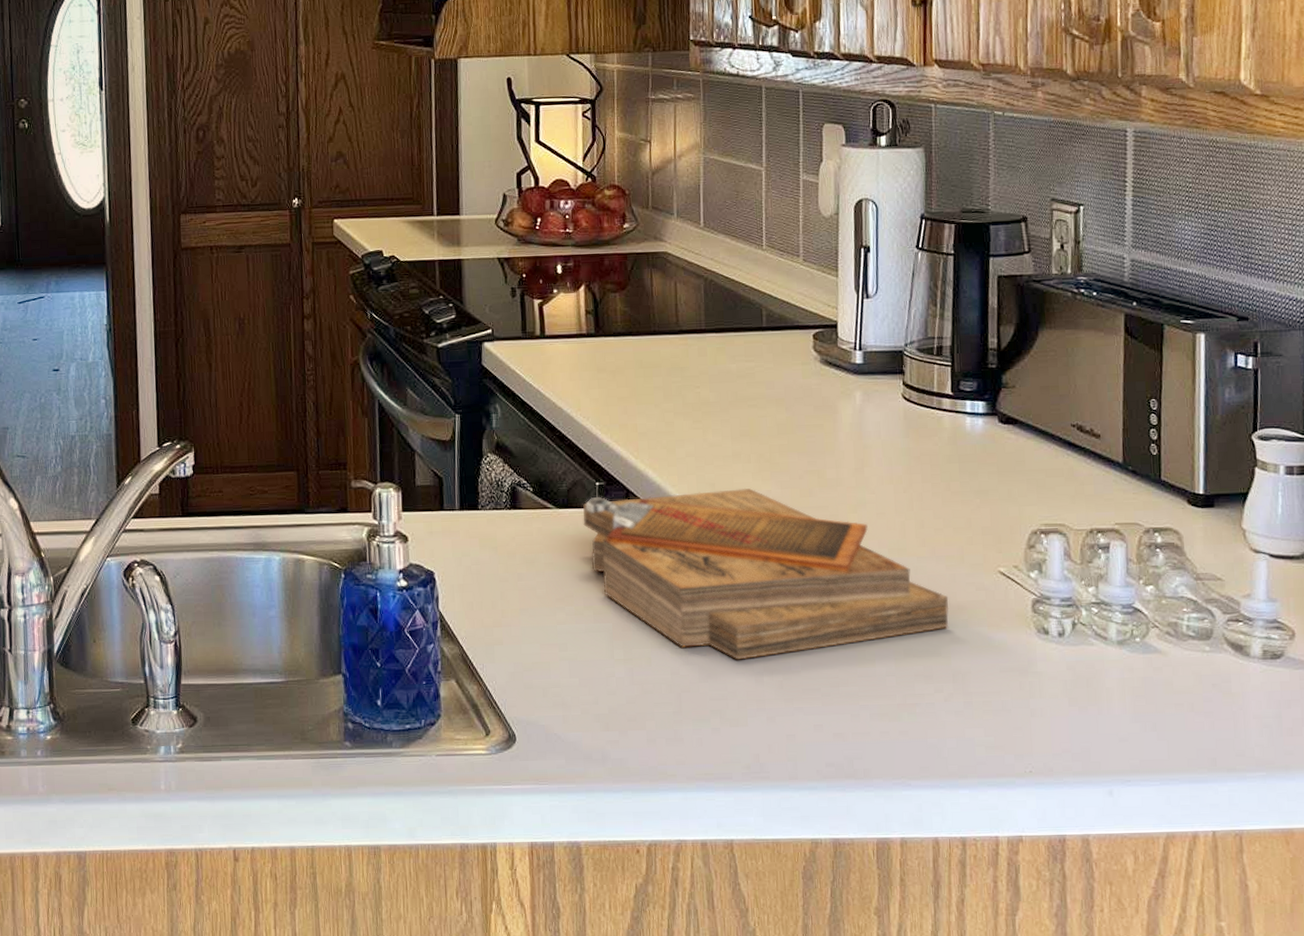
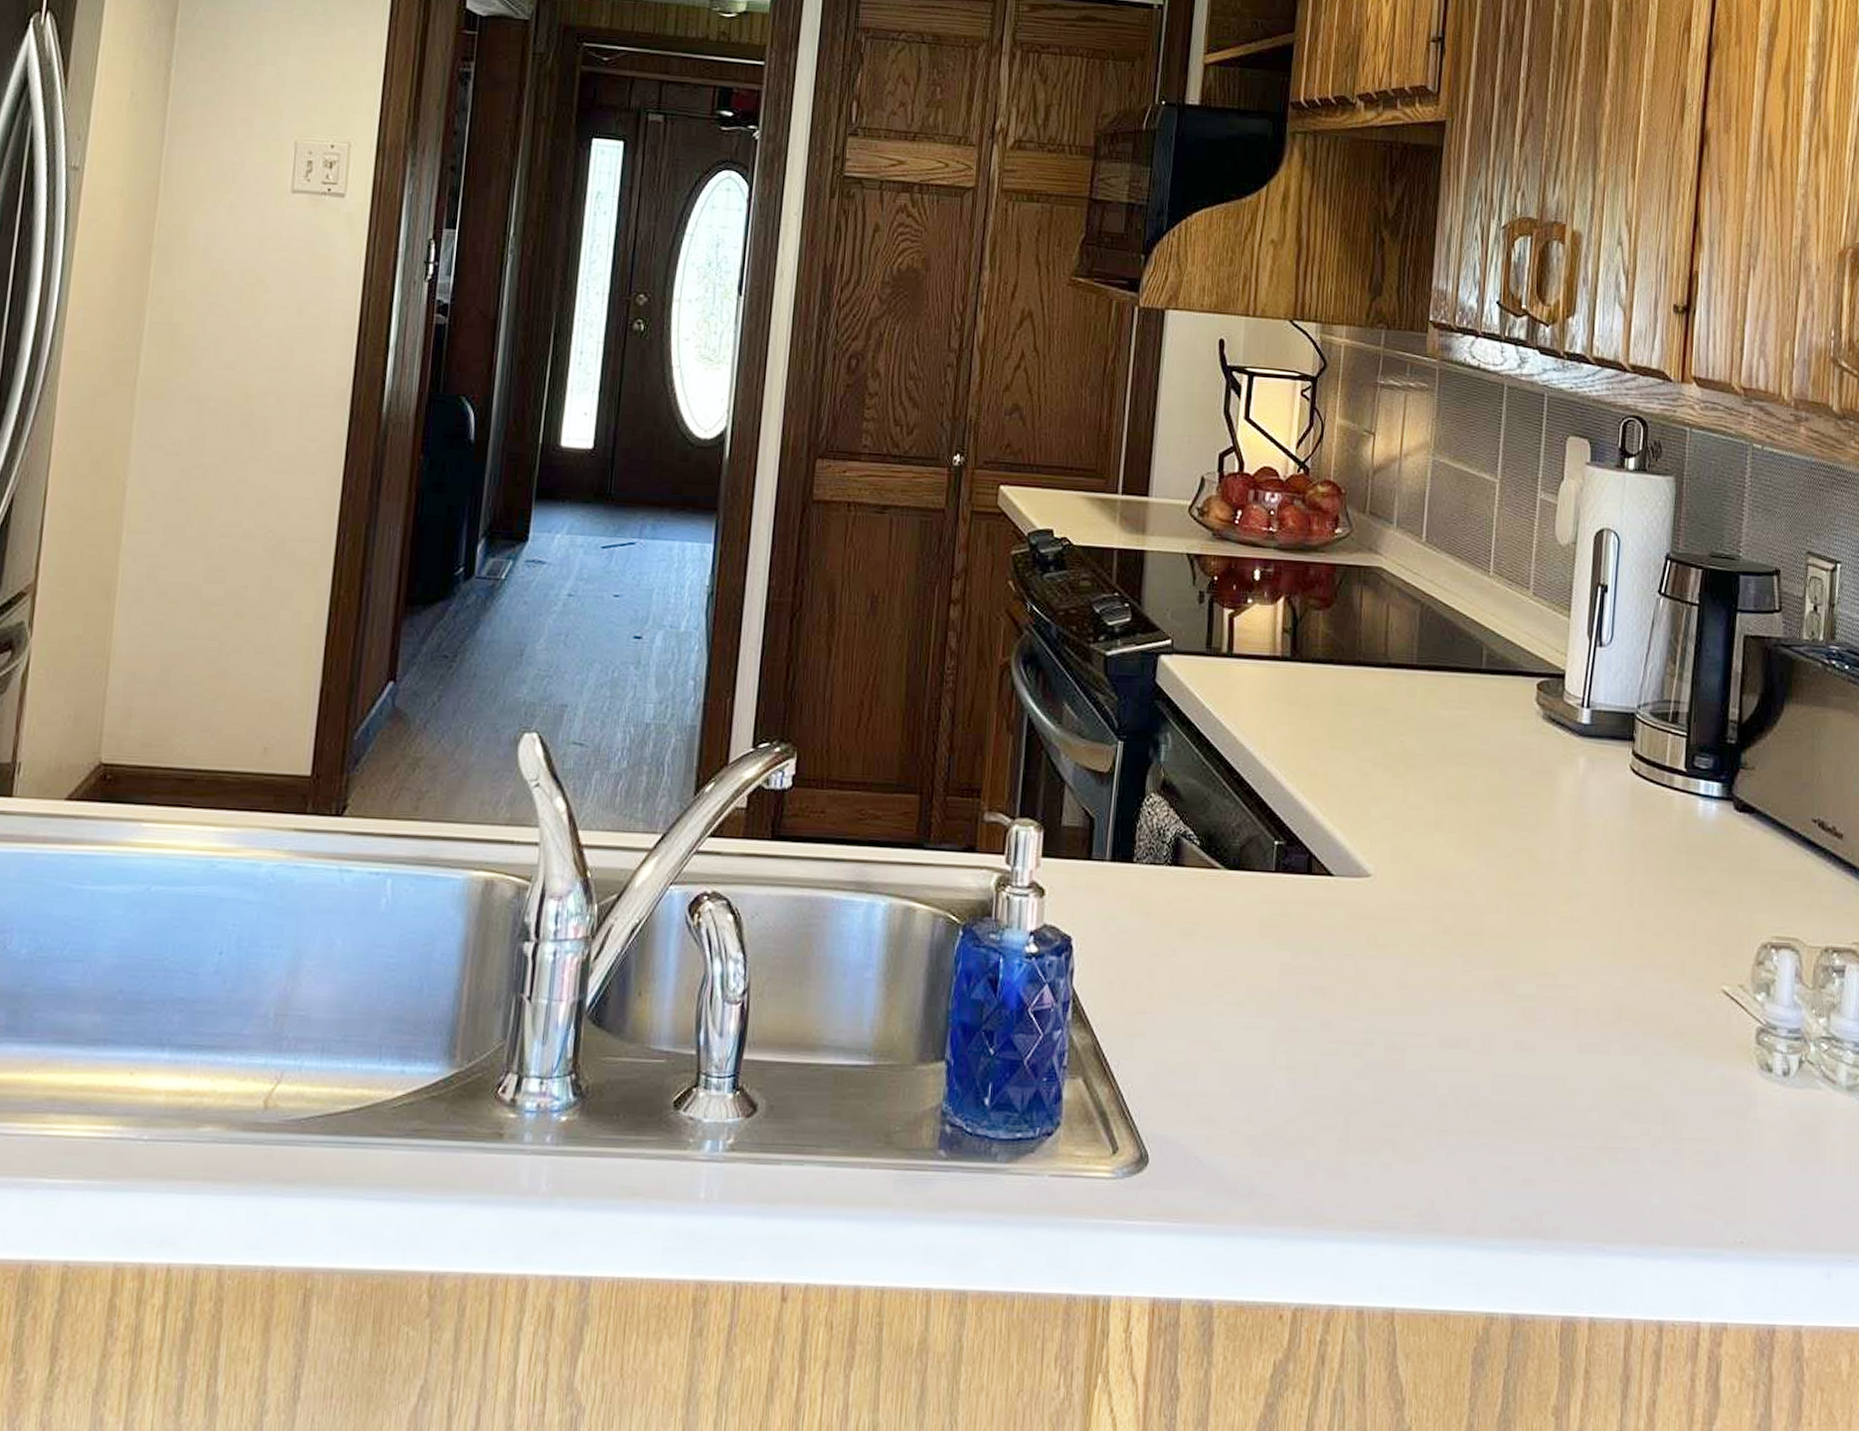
clipboard: present [583,488,949,660] -> none [1255,858,1665,1078]

